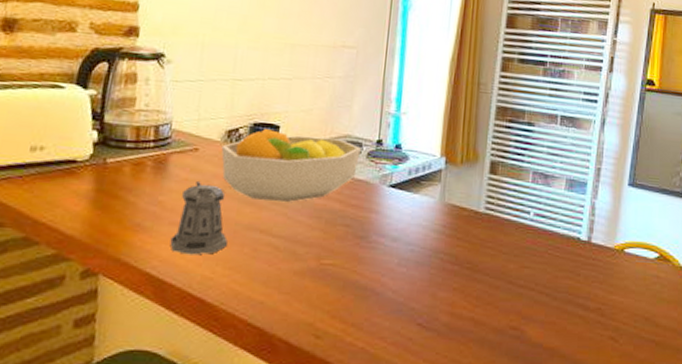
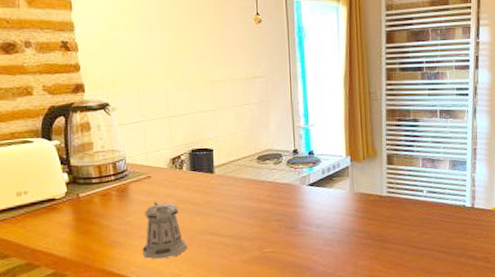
fruit bowl: present [221,128,361,202] -> none [169,152,281,210]

